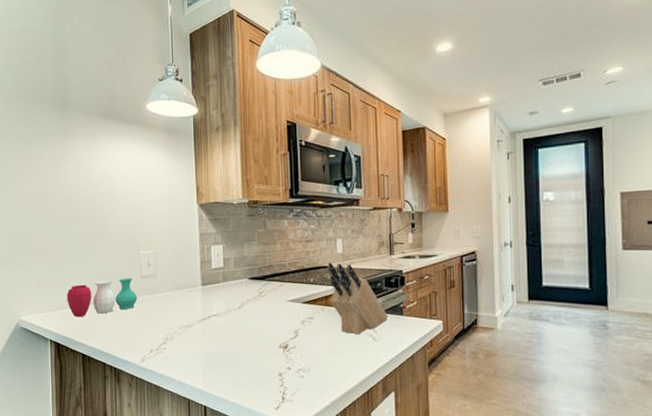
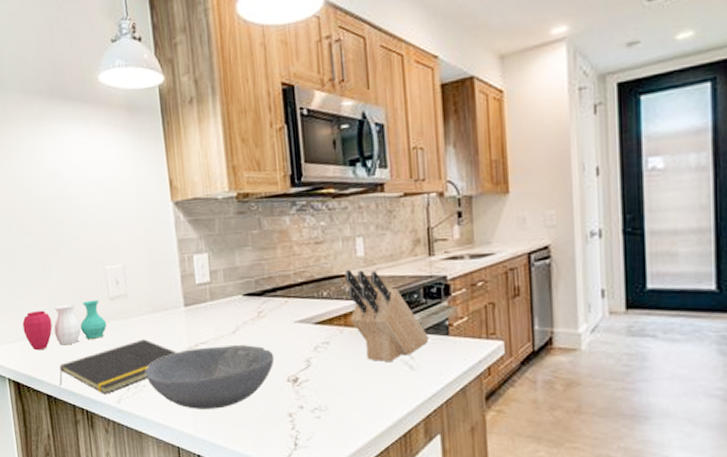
notepad: none [93,311,193,355] -> present [59,339,177,394]
bowl: none [167,317,270,369] -> present [146,344,275,409]

